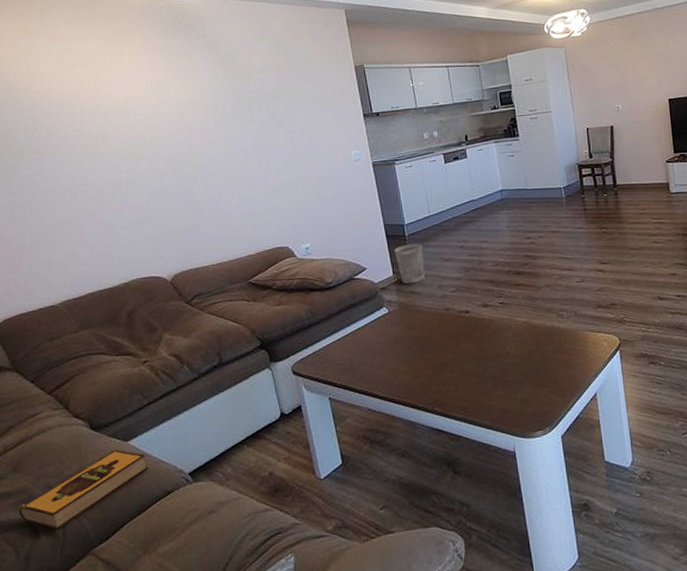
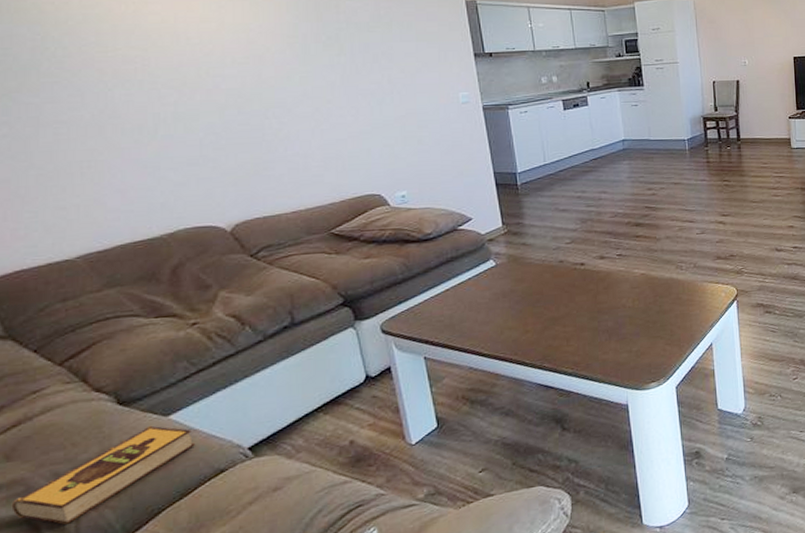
wastebasket: present [394,243,425,284] -> none [504,192,537,236]

